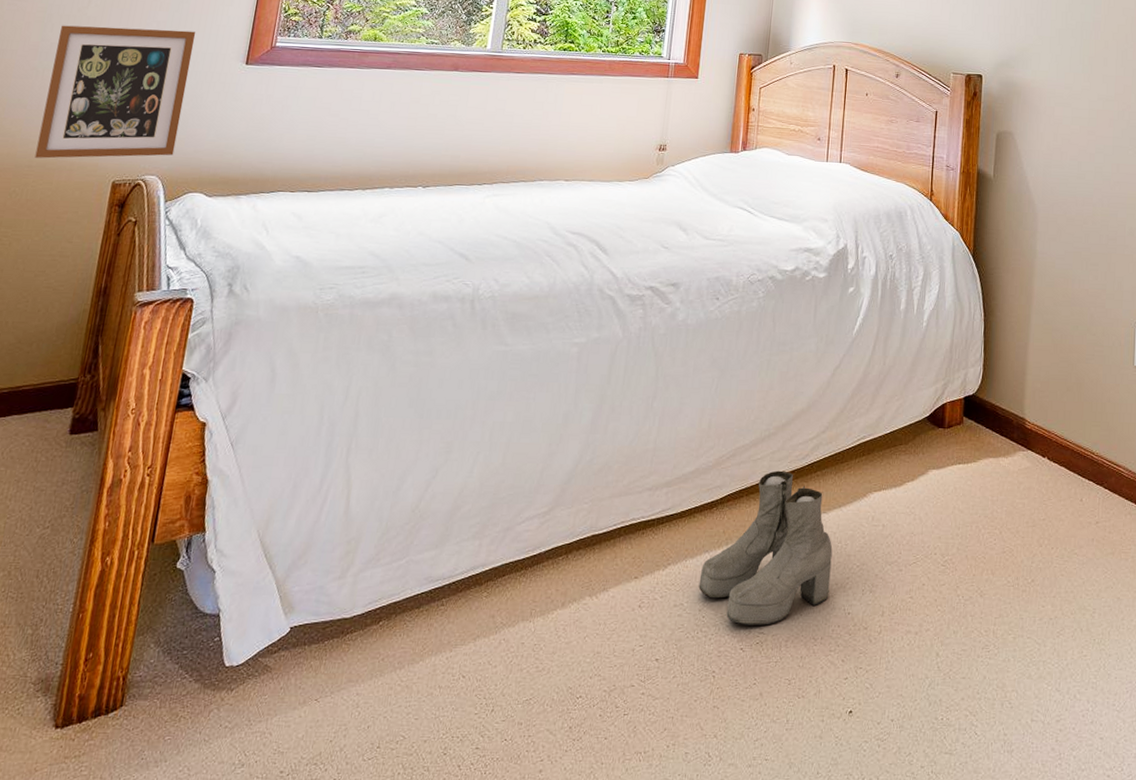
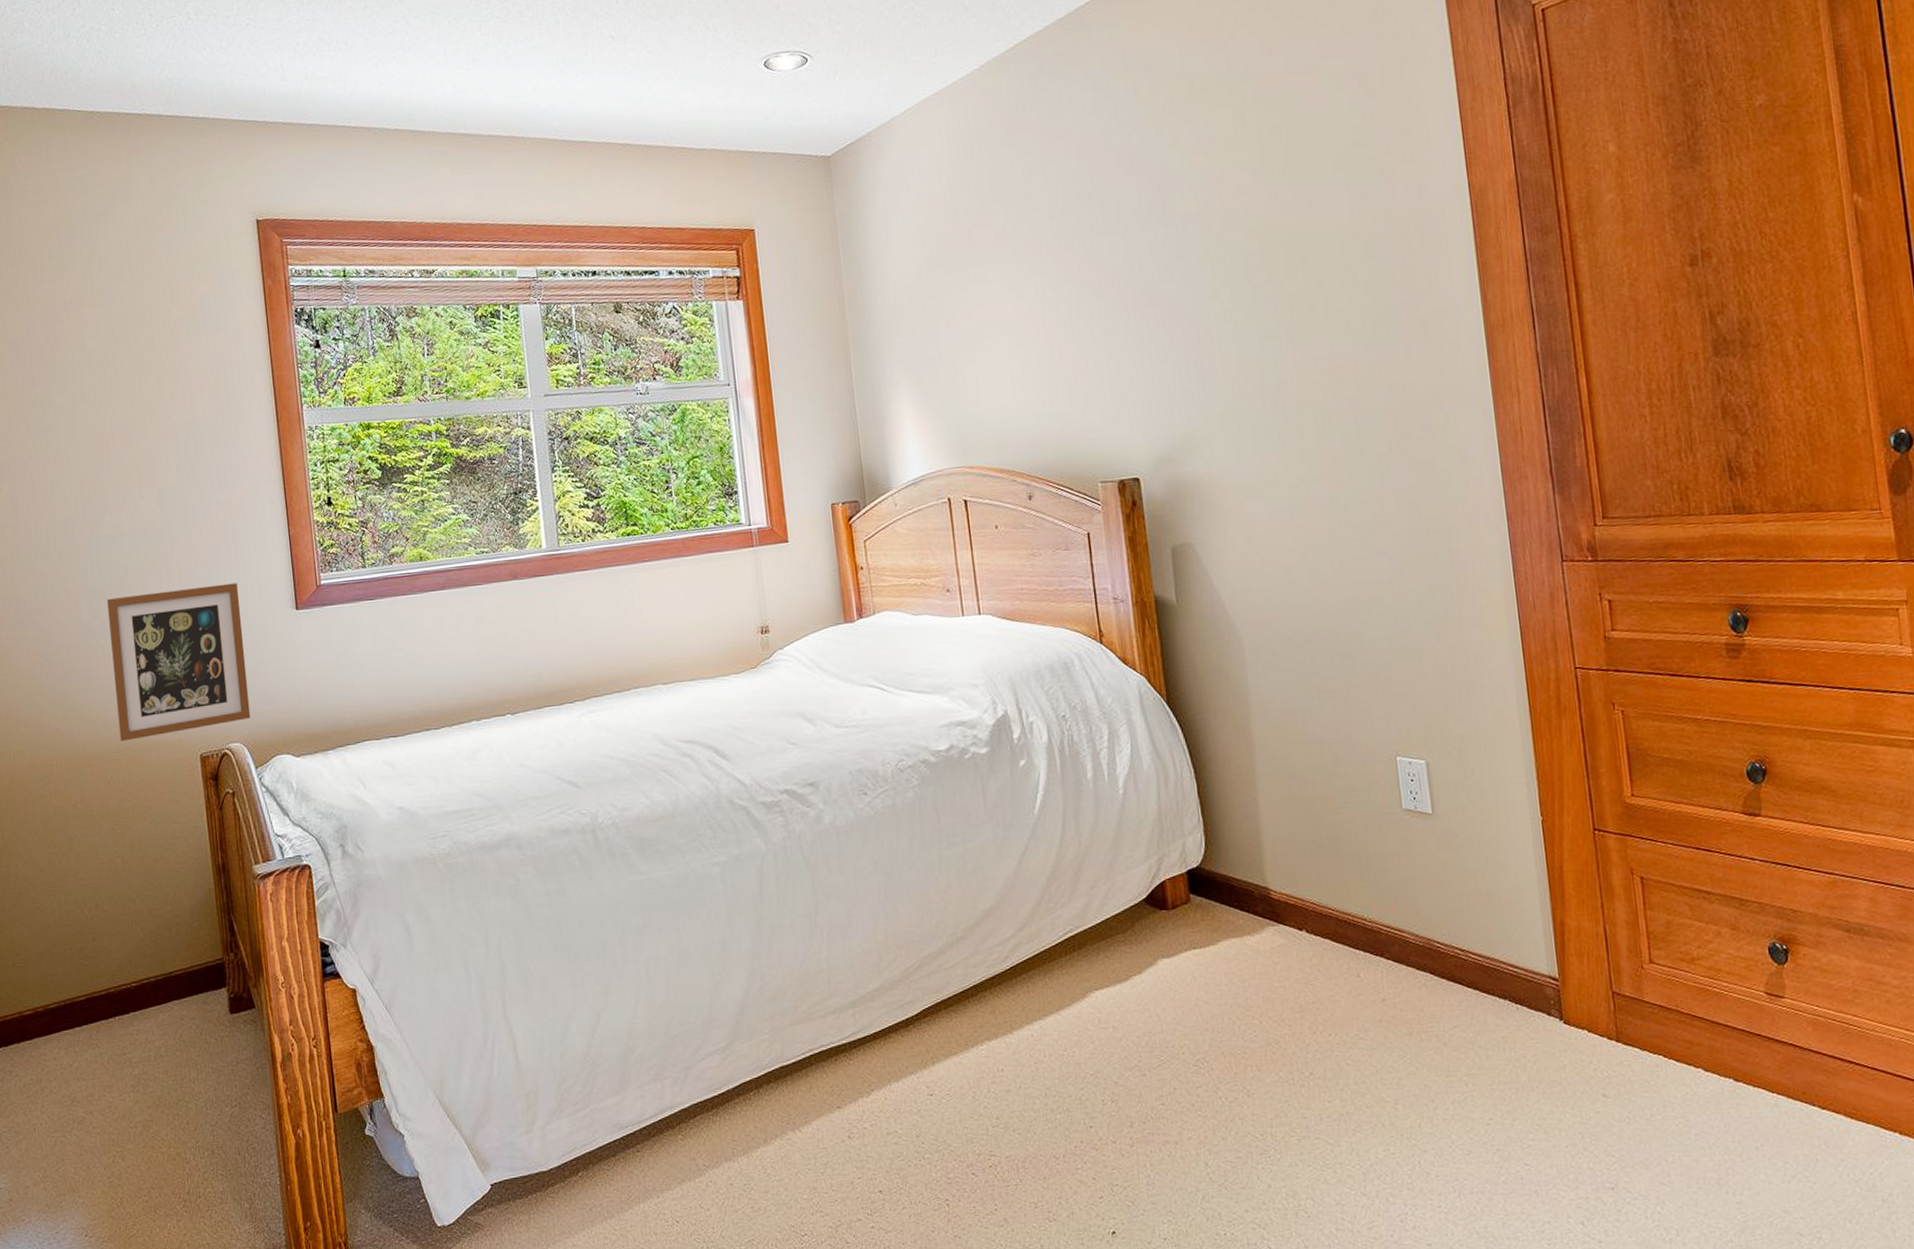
boots: present [698,470,833,626] -> none [909,977,1063,1149]

